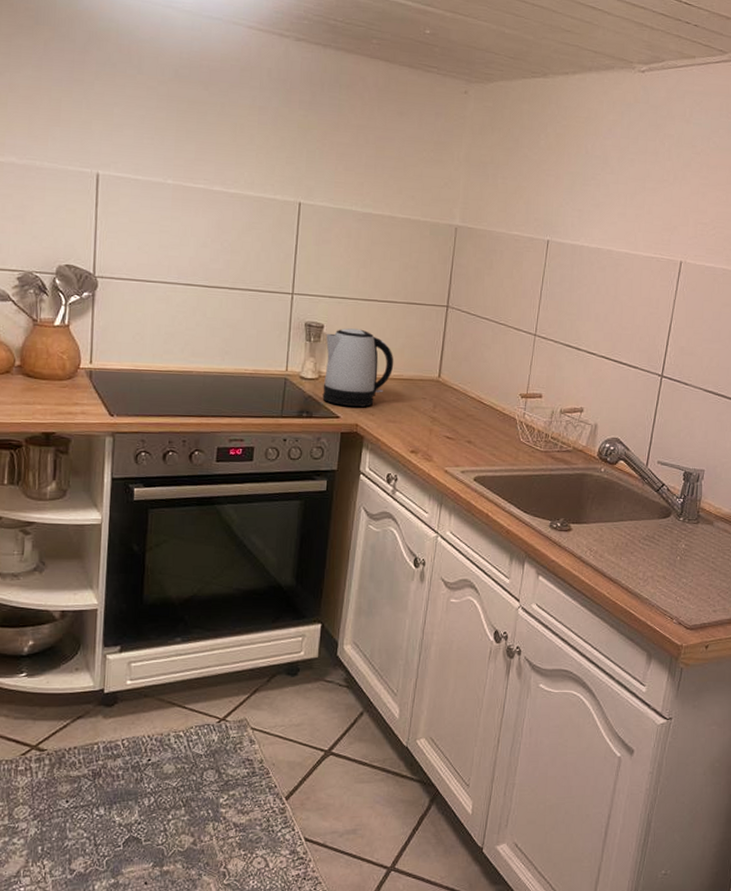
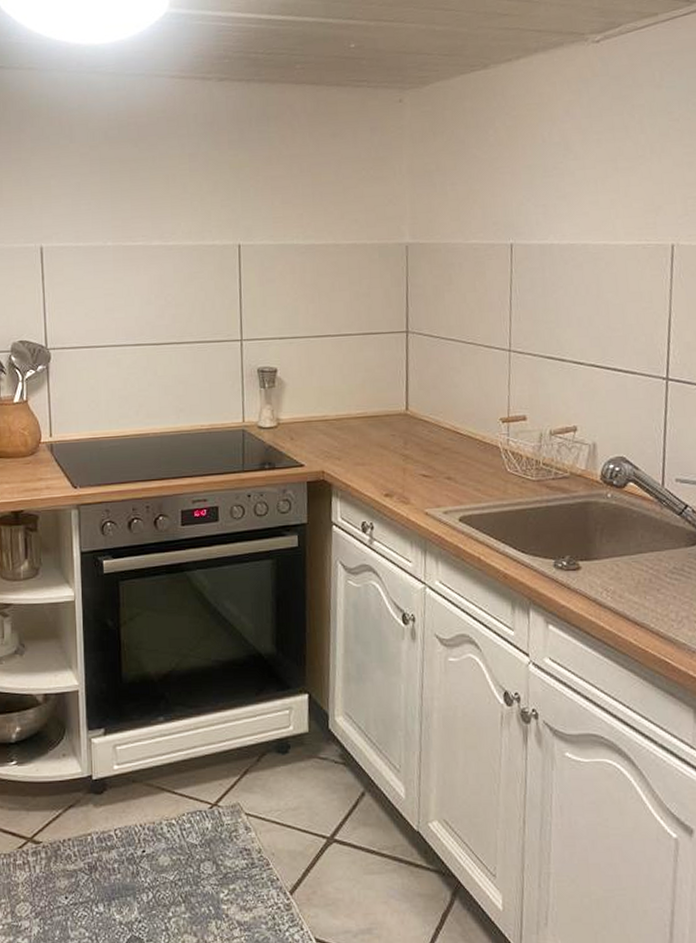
kettle: present [322,328,394,407] -> none [281,368,356,453]

